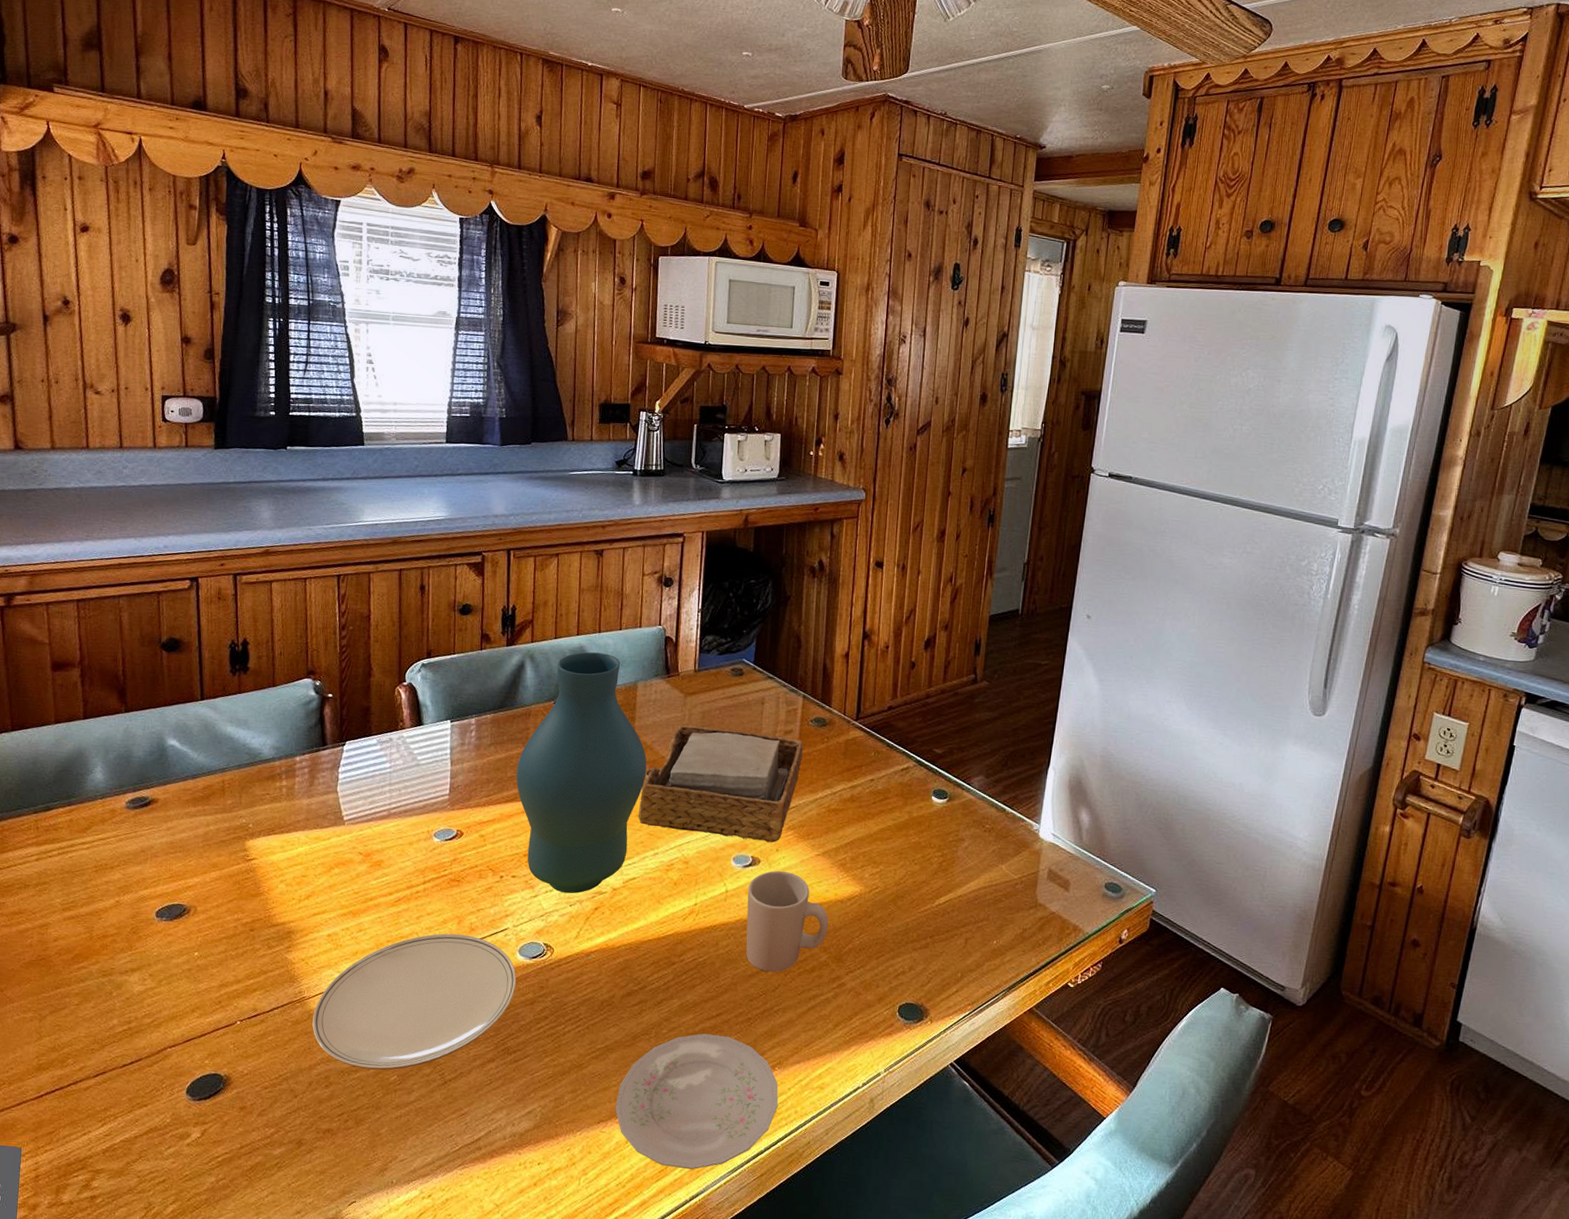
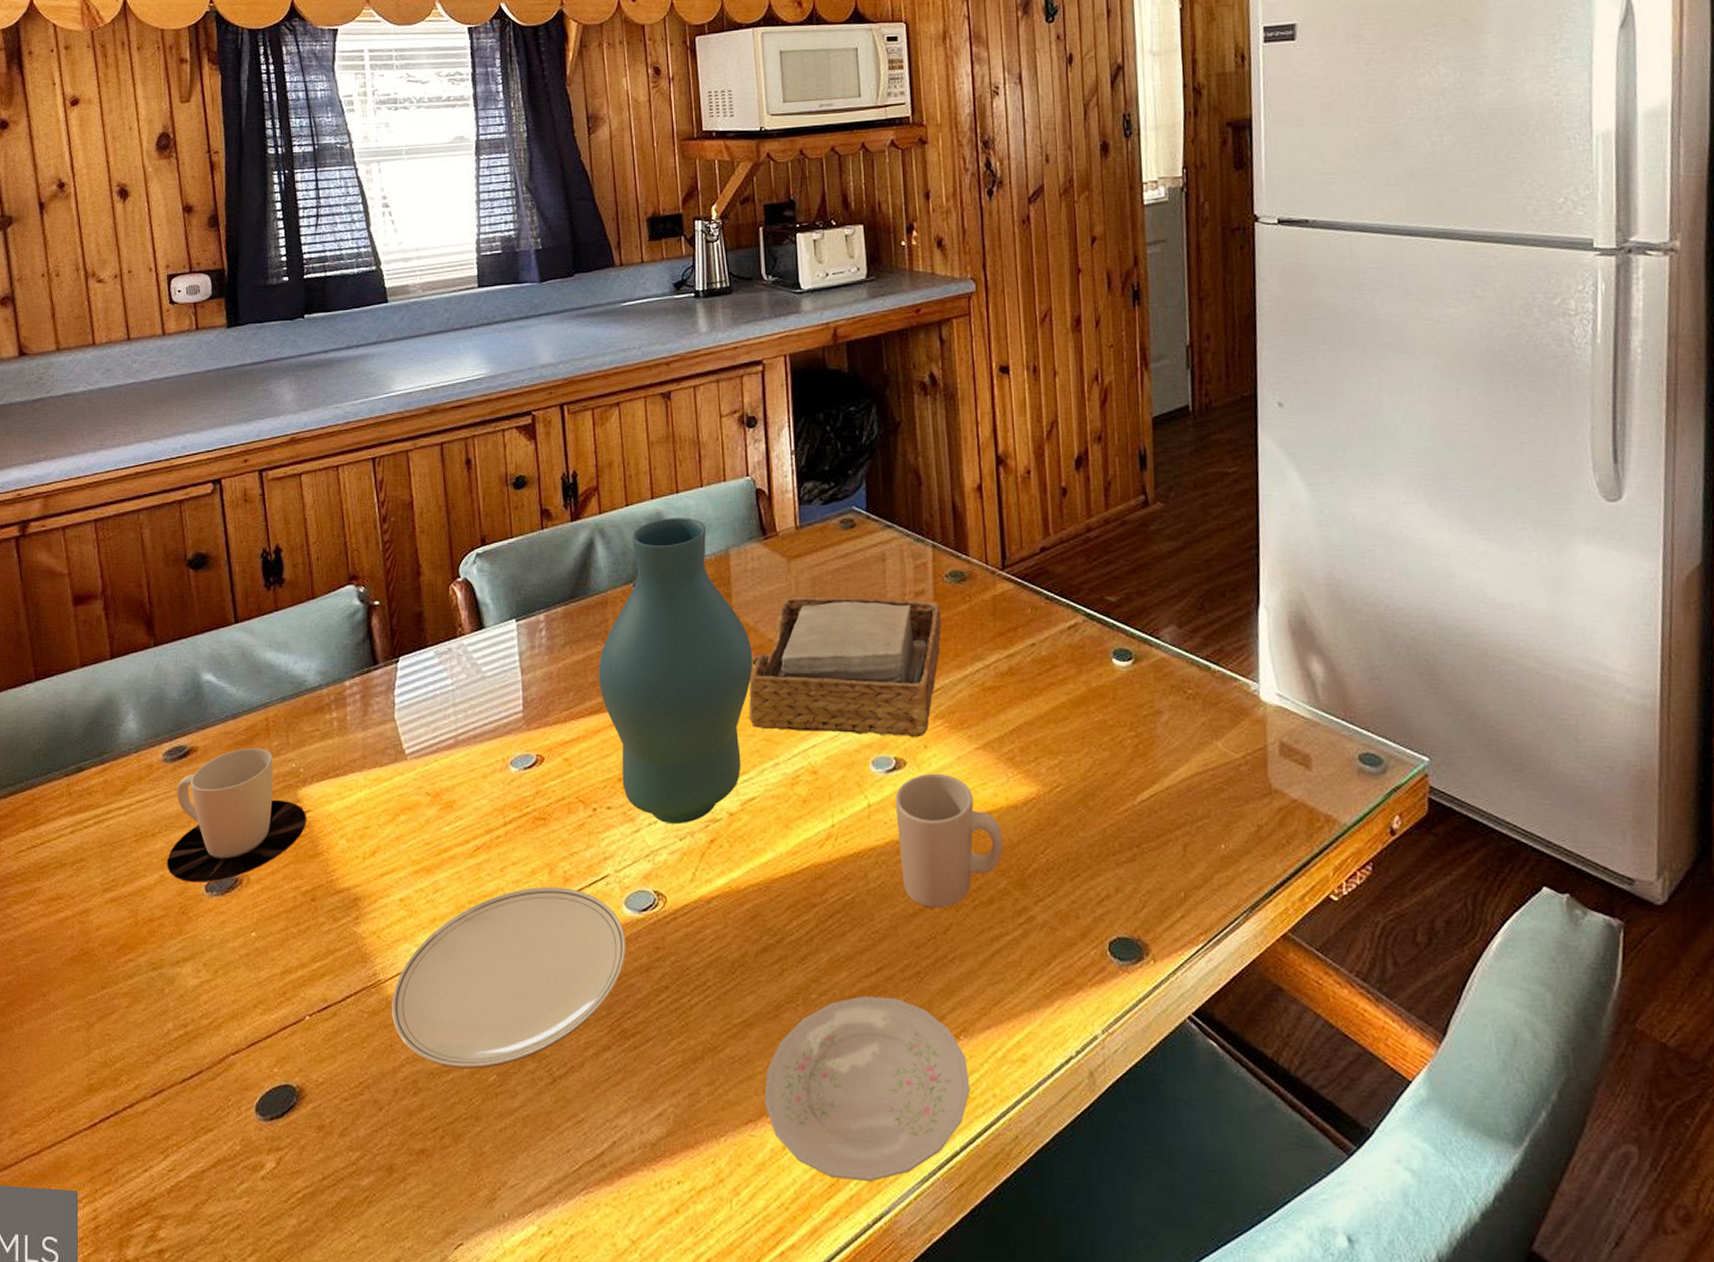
cup: none [122,803,252,910] -> present [167,747,307,883]

